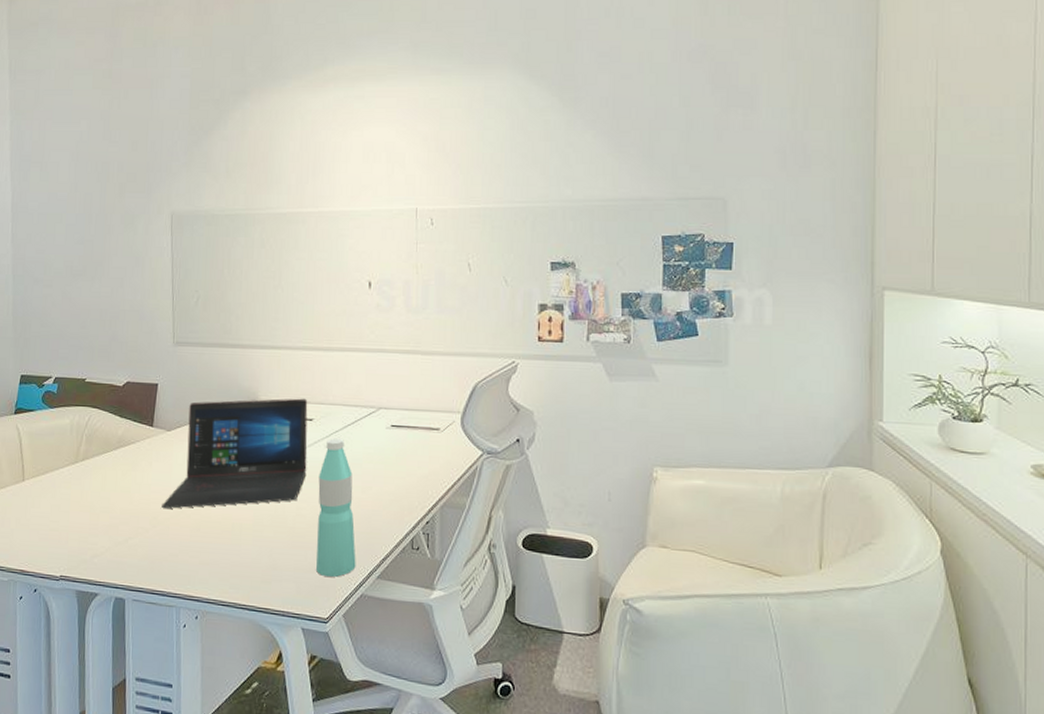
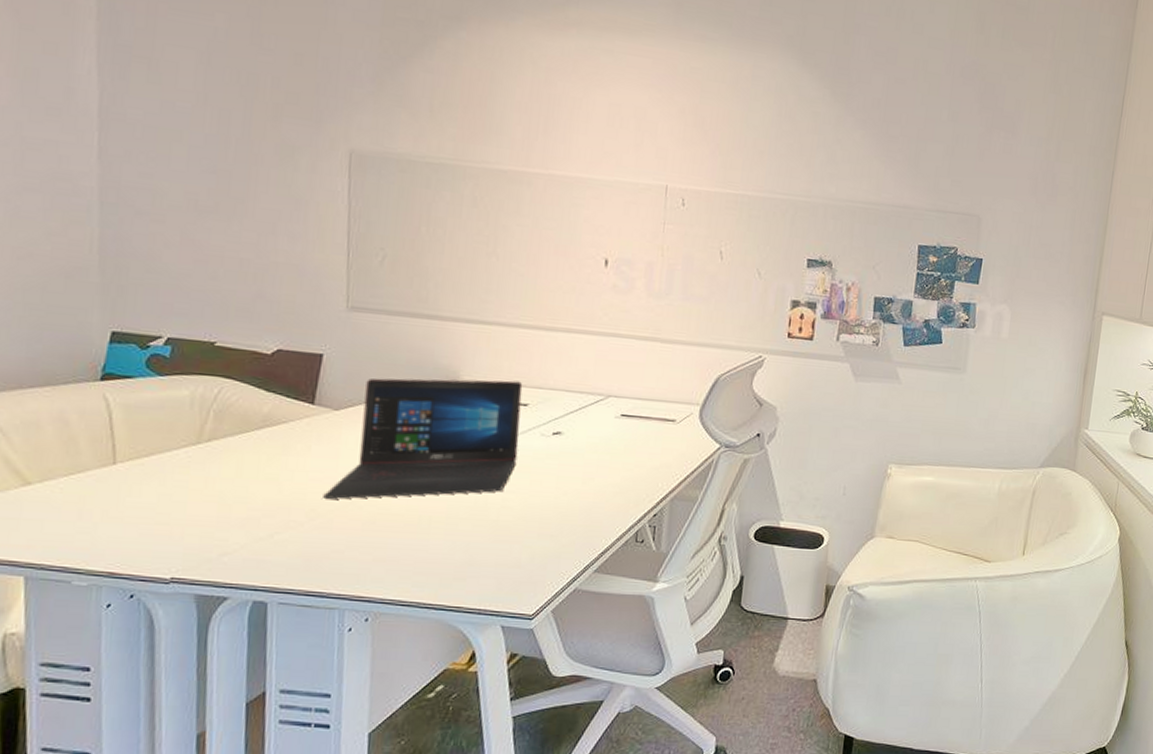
water bottle: present [316,438,356,577] -> none [522,425,572,572]

